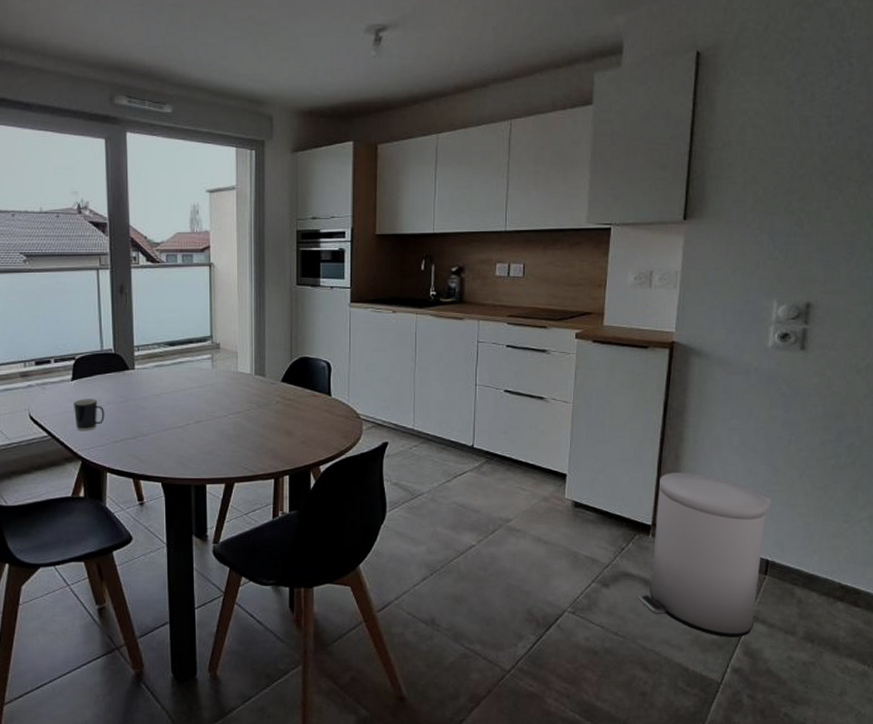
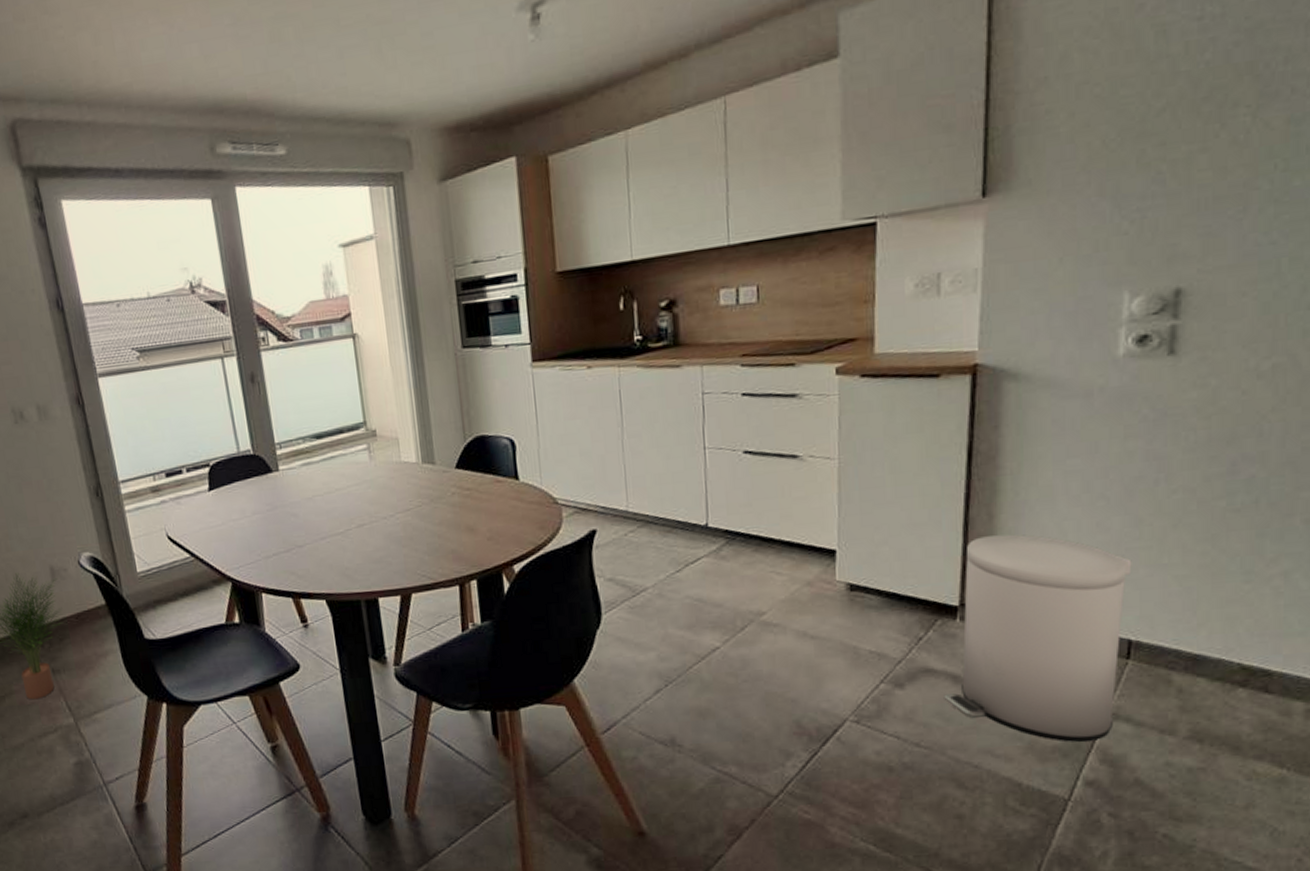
mug: present [73,399,105,431] -> none [213,509,252,549]

